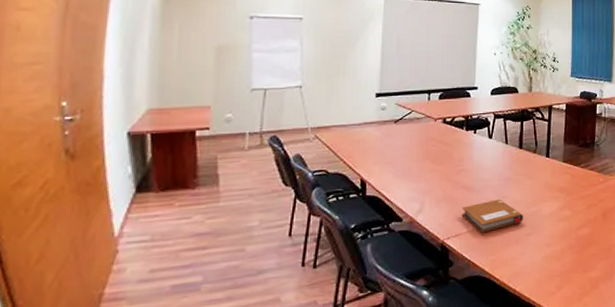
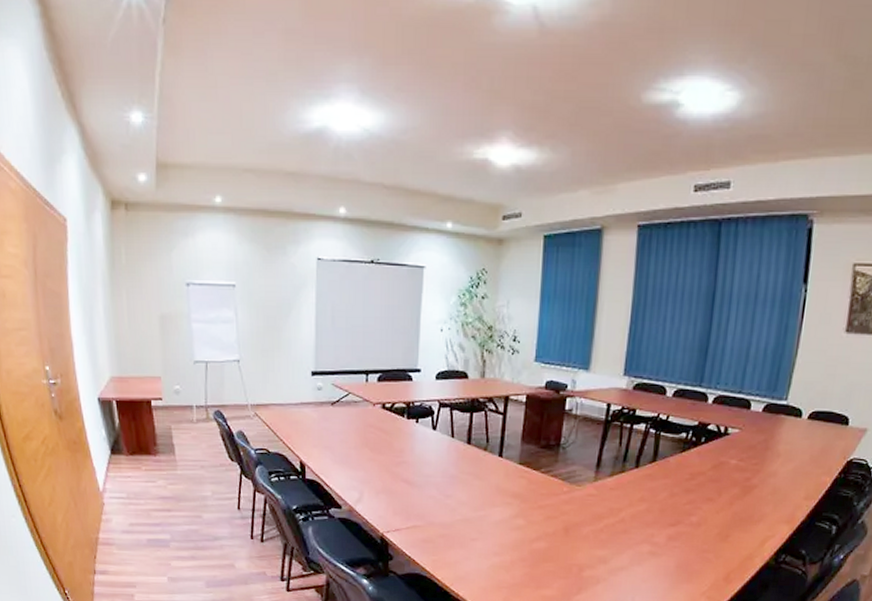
notebook: present [461,199,523,233] -> none [402,497,469,531]

